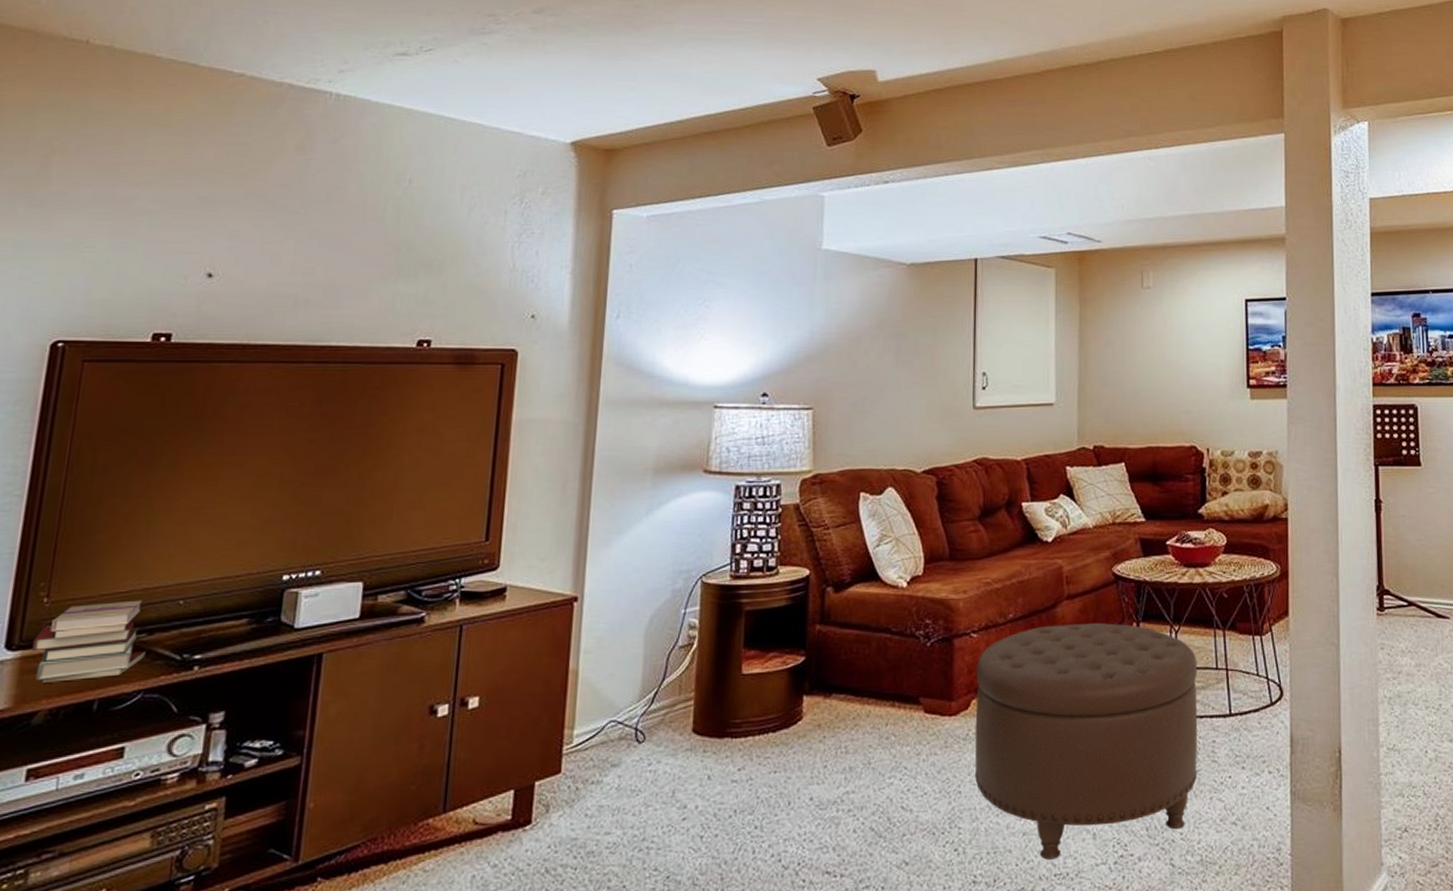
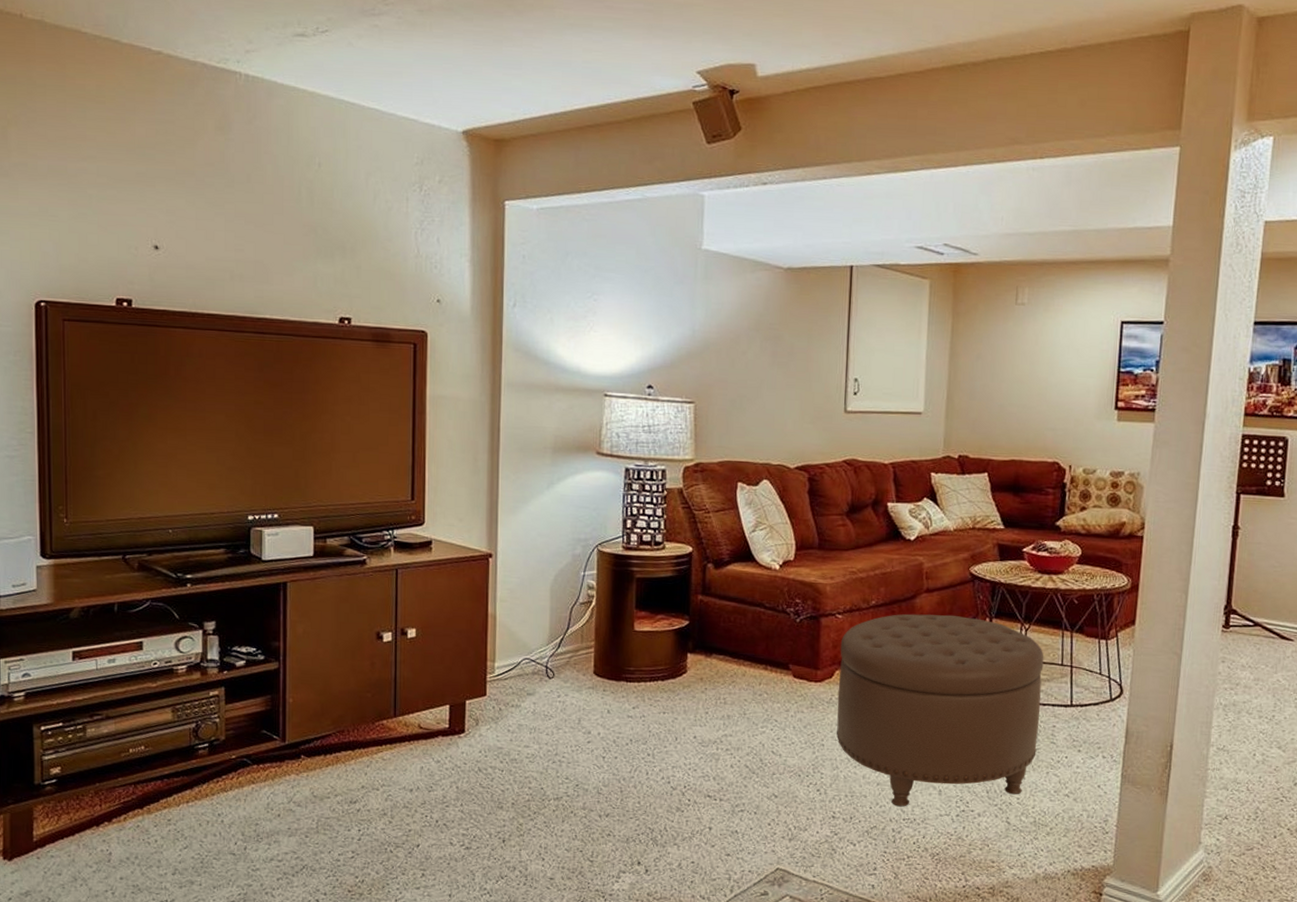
books: present [32,600,146,683] -> none [61,526,148,587]

